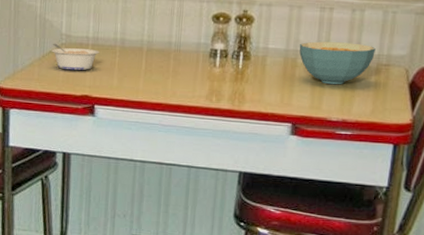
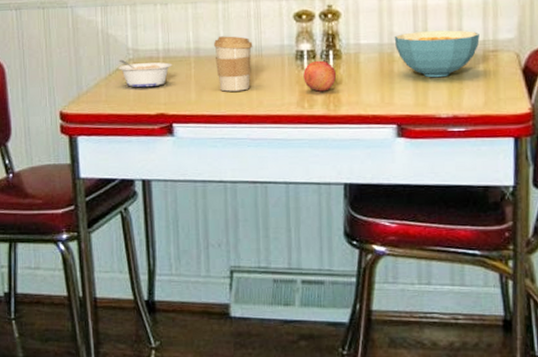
coffee cup: none [138,30,173,81] -> present [214,36,253,92]
pomegranate: none [214,59,244,88] -> present [303,60,337,92]

